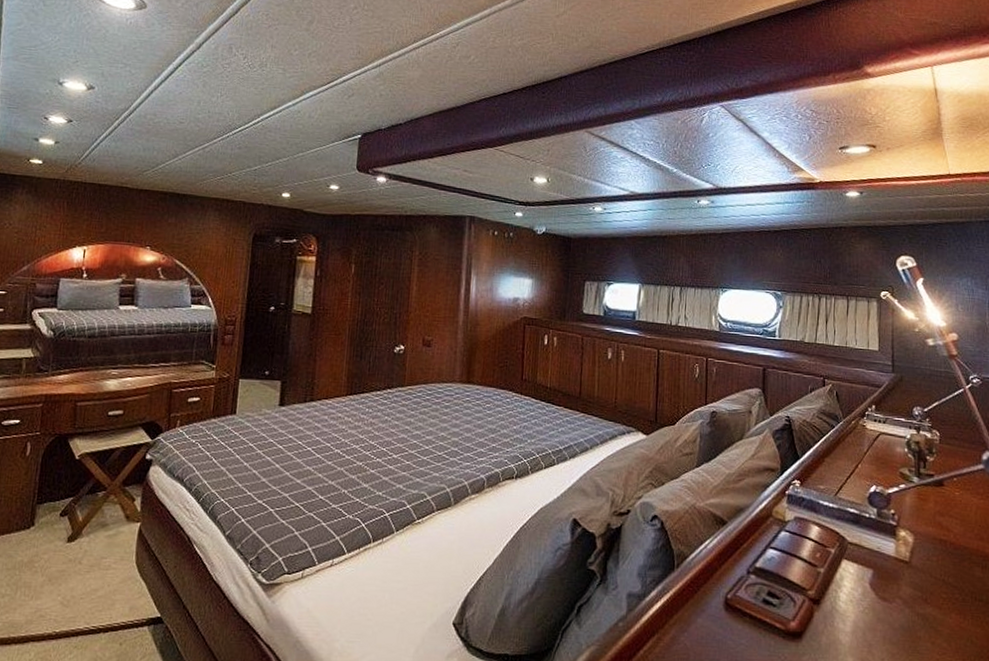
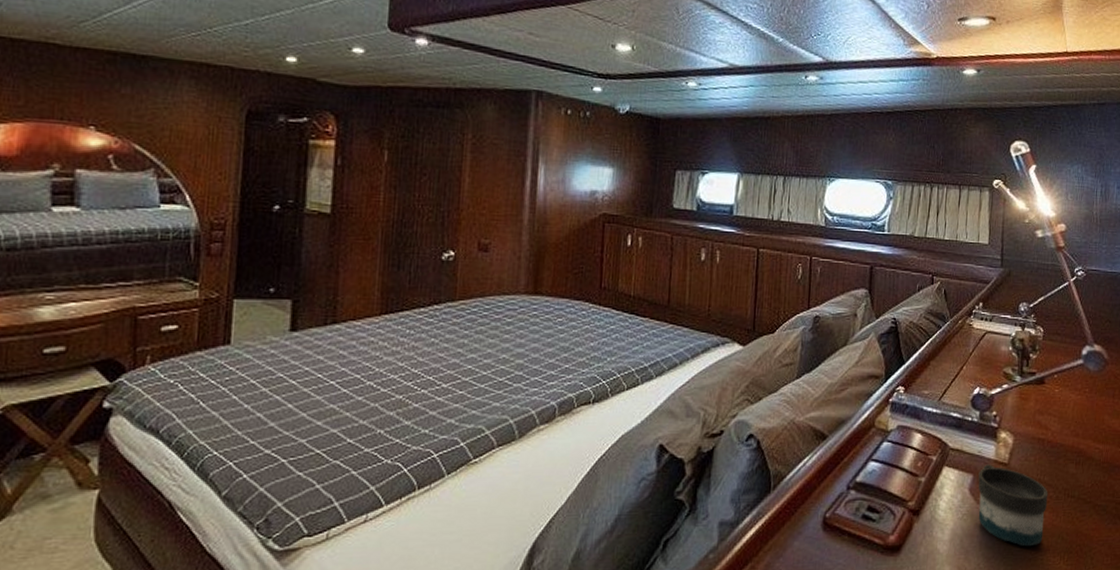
mug: none [878,560,954,647] -> present [978,464,1048,547]

